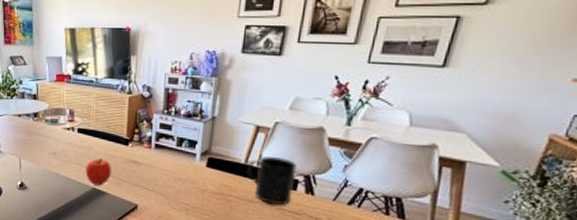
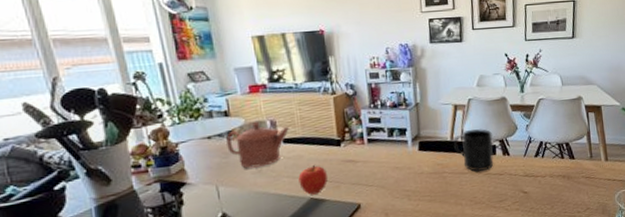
teapot: none [32,109,84,150] -> present [226,122,289,169]

